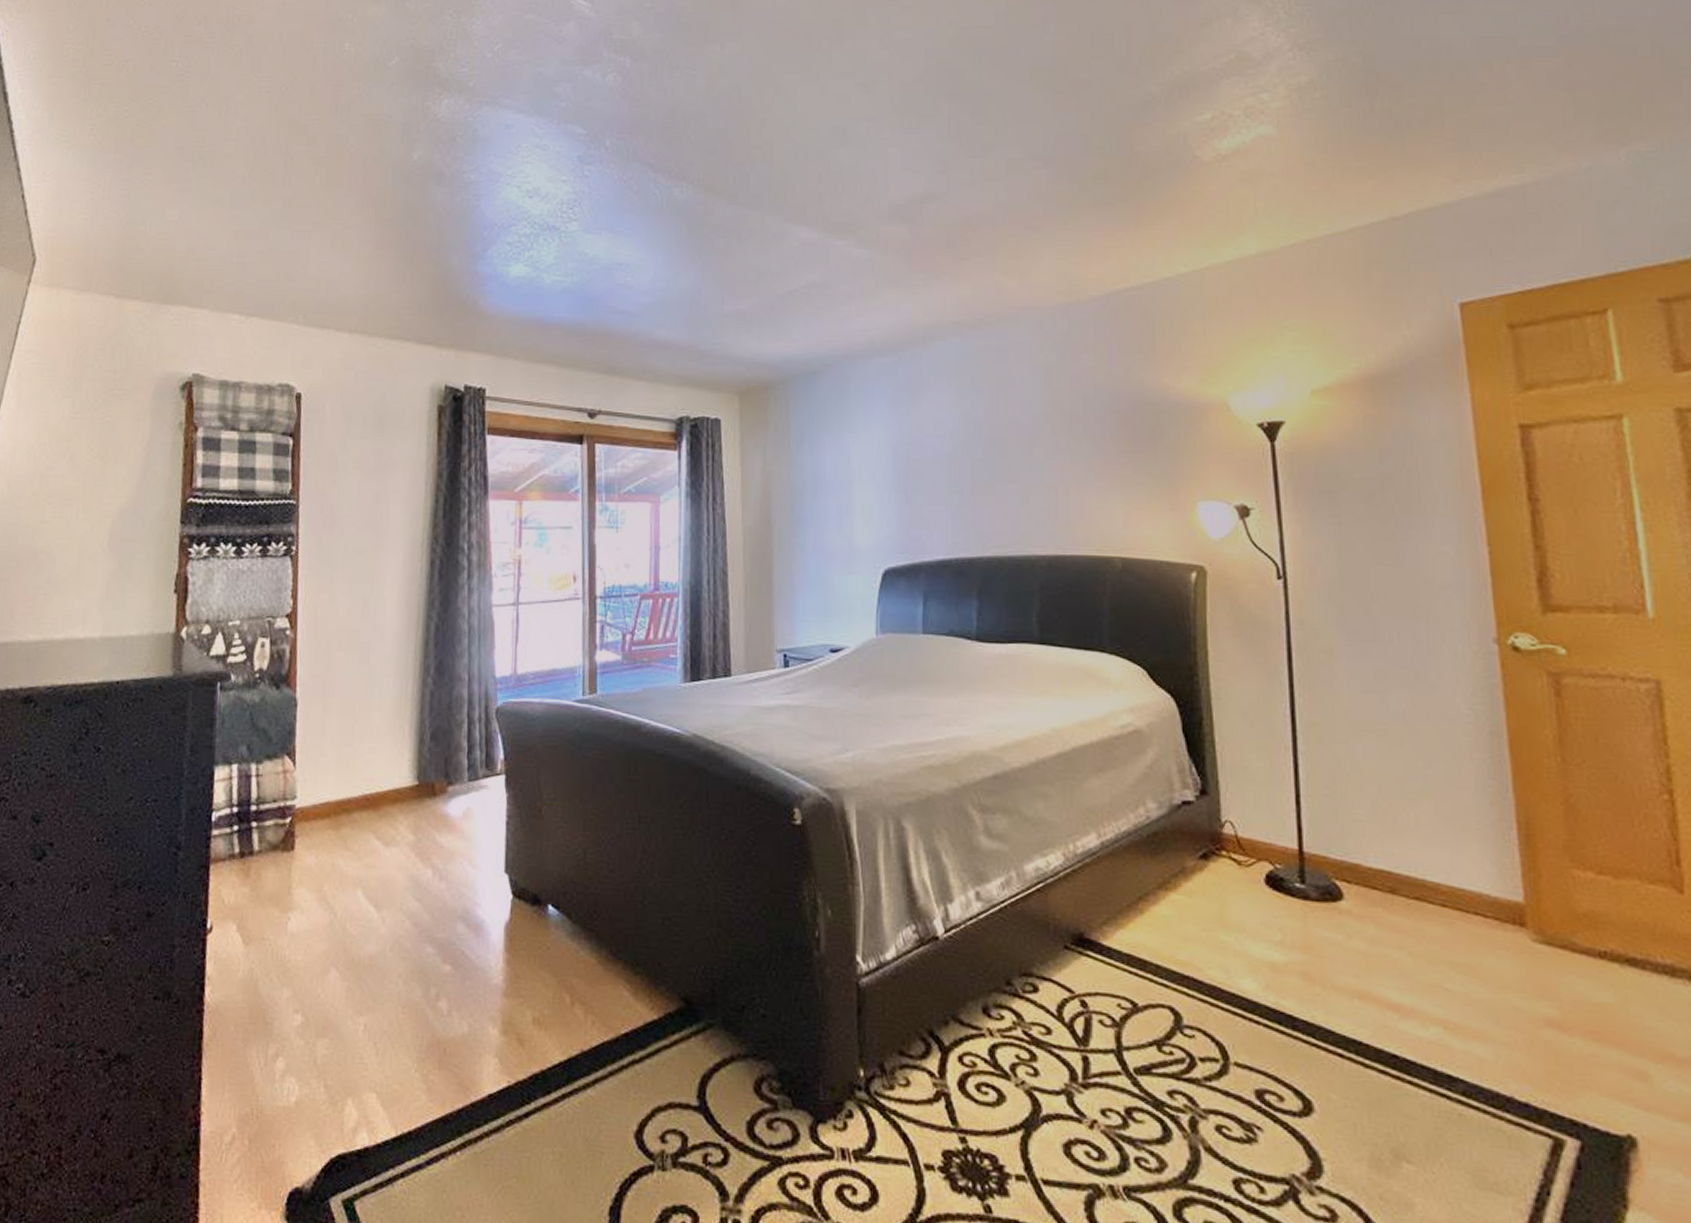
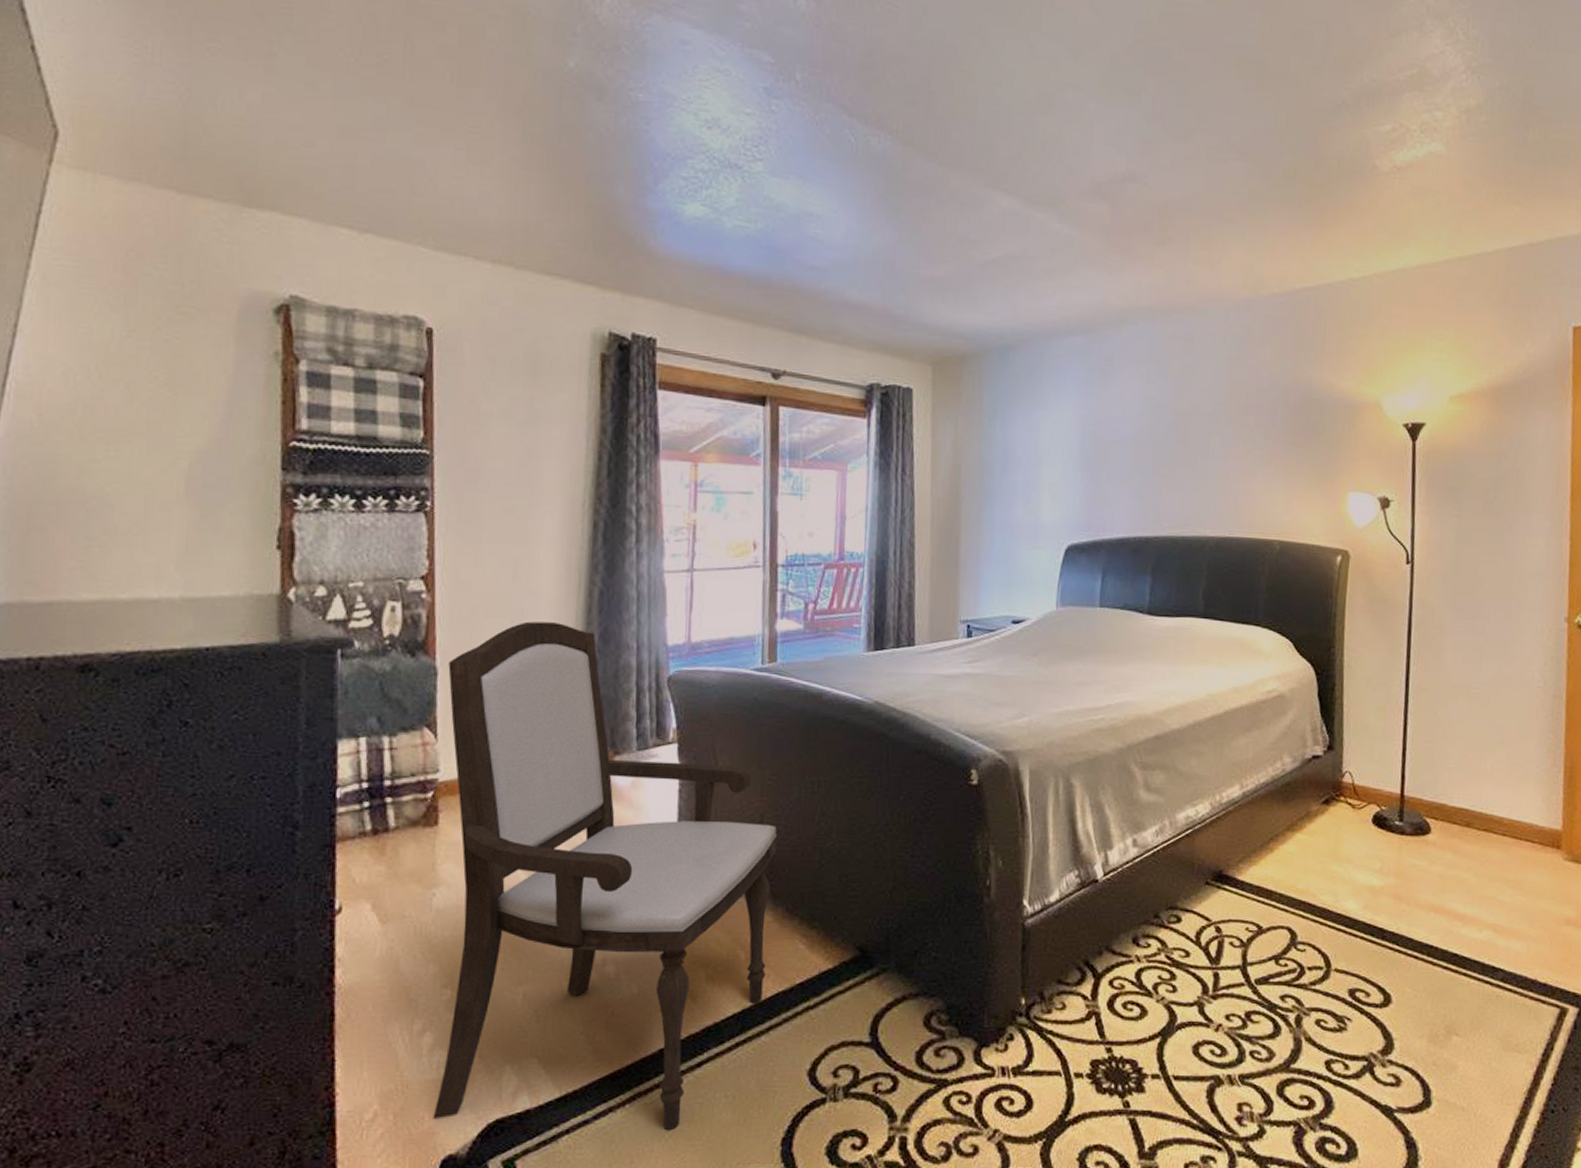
armchair: none [283,655,601,1186] -> present [433,621,778,1131]

